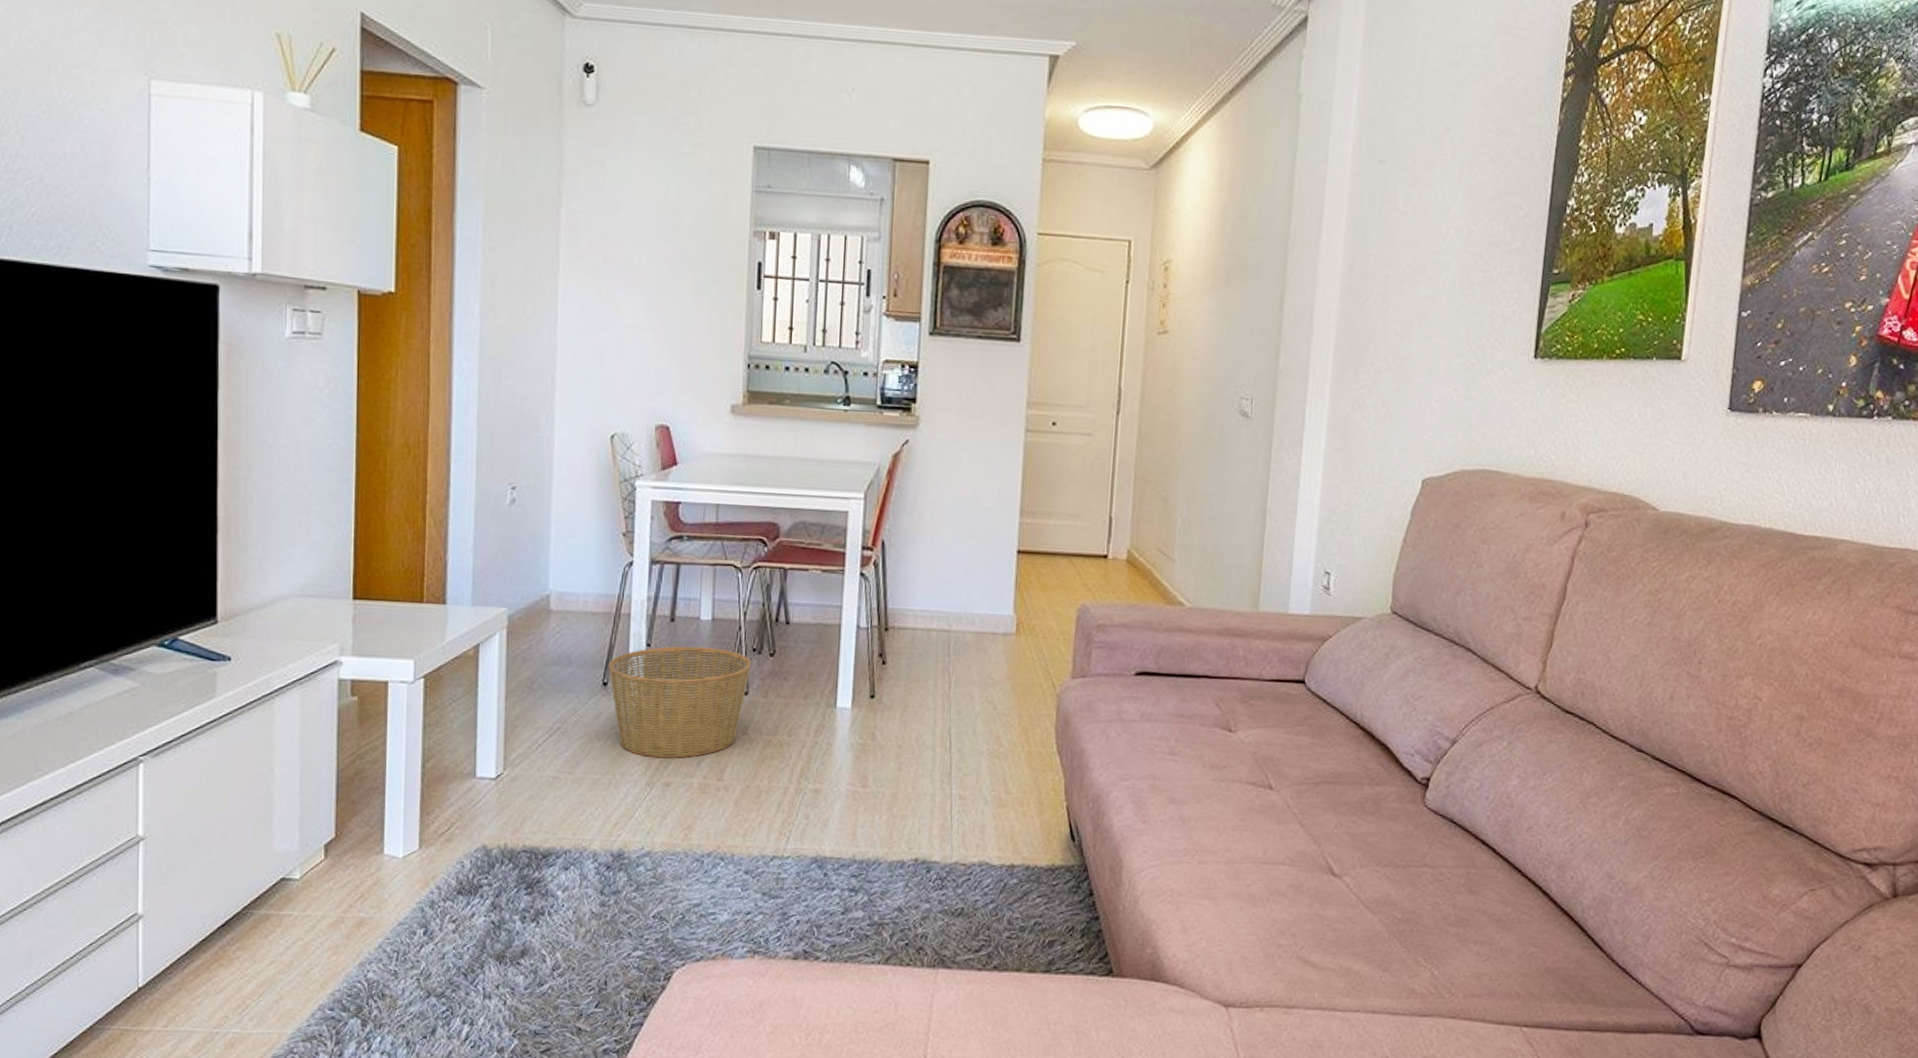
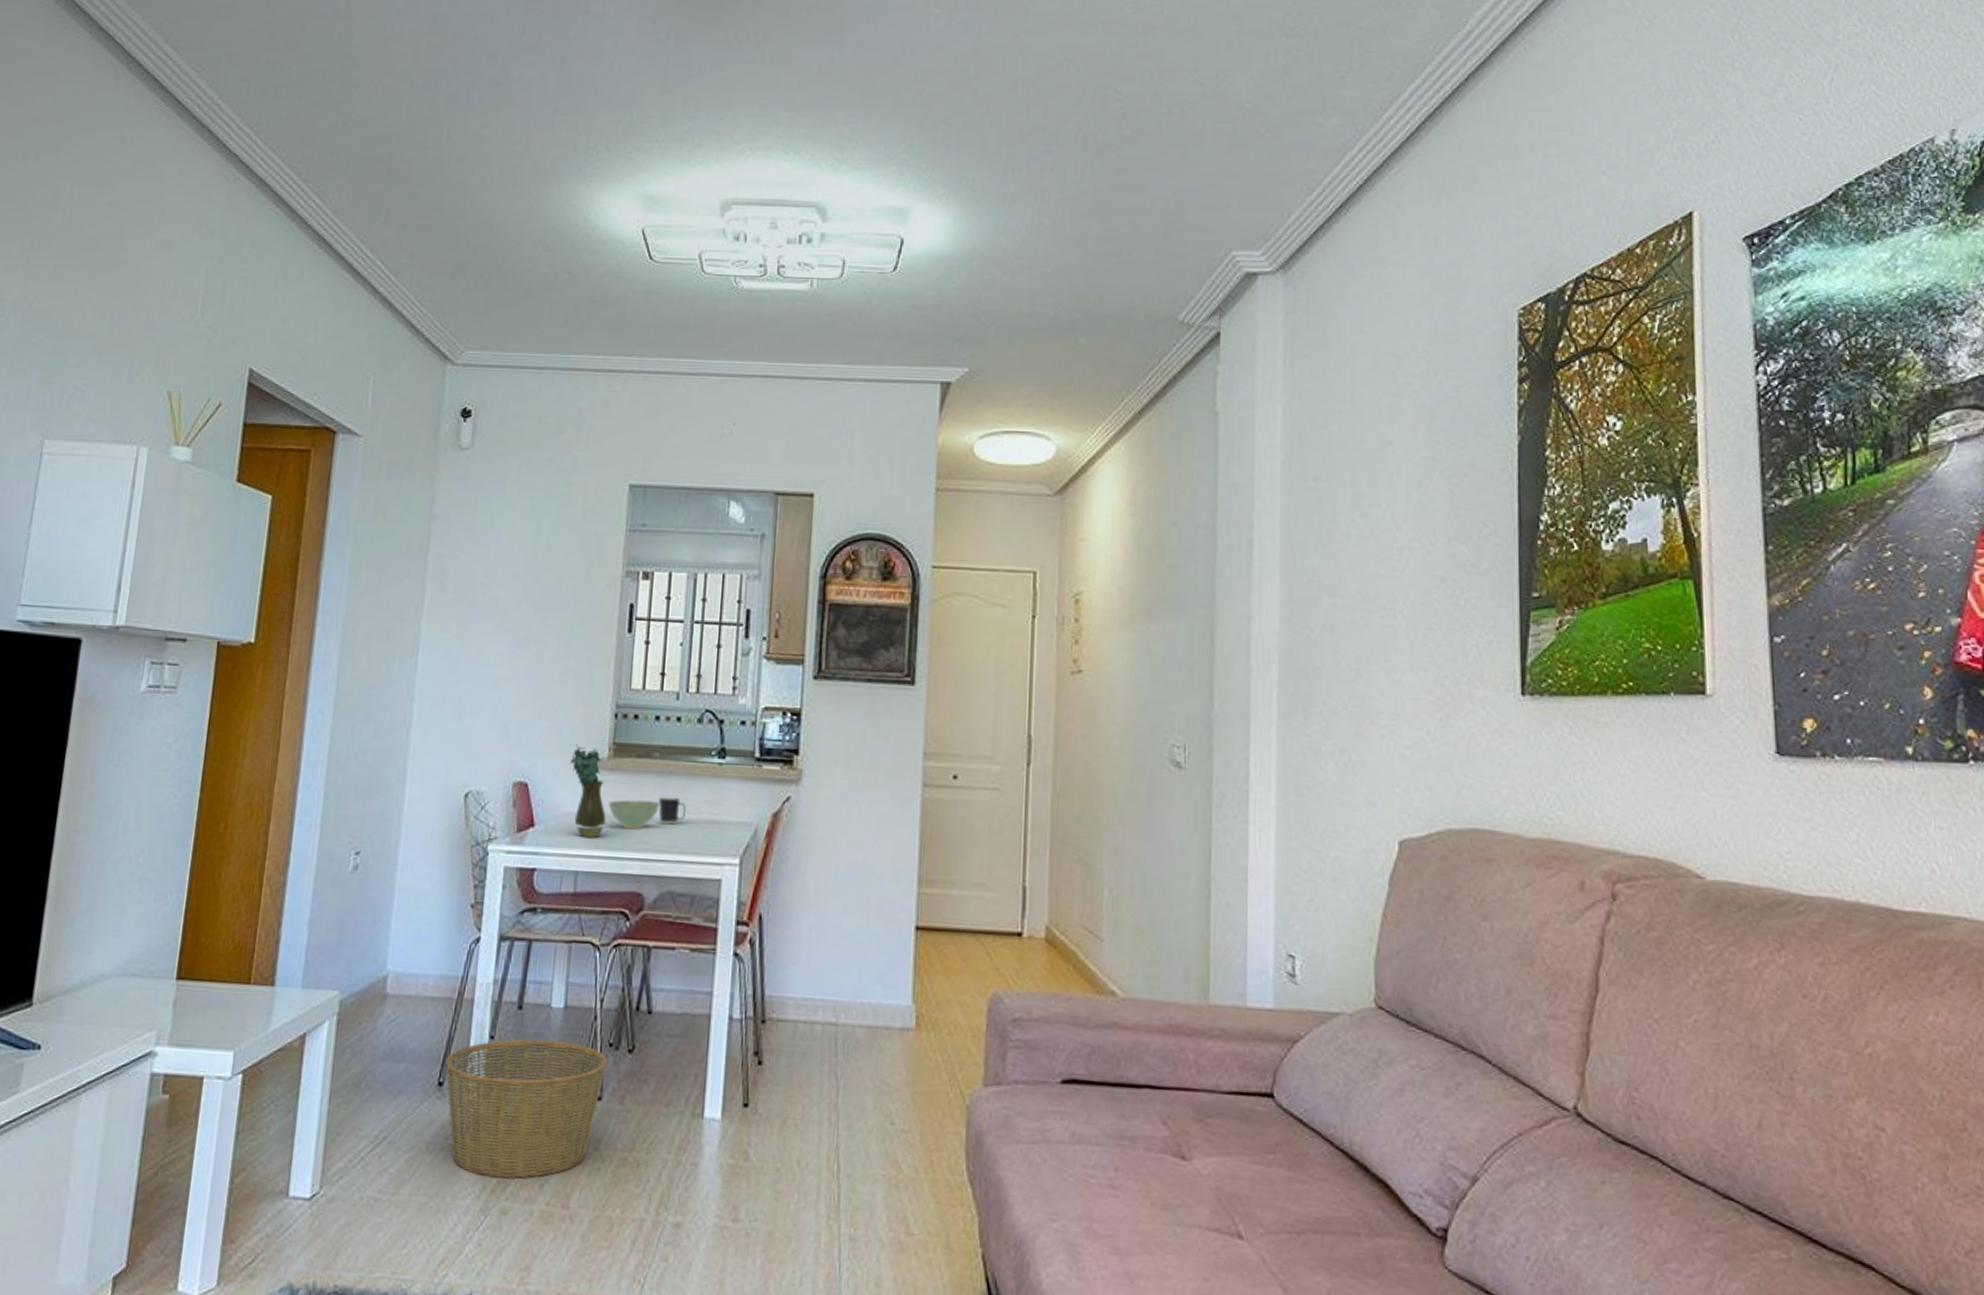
vase: none [708,391,743,476] -> present [571,744,606,839]
bowl: none [744,442,792,468] -> present [608,800,660,830]
mug: none [790,439,815,464] -> present [658,796,686,825]

